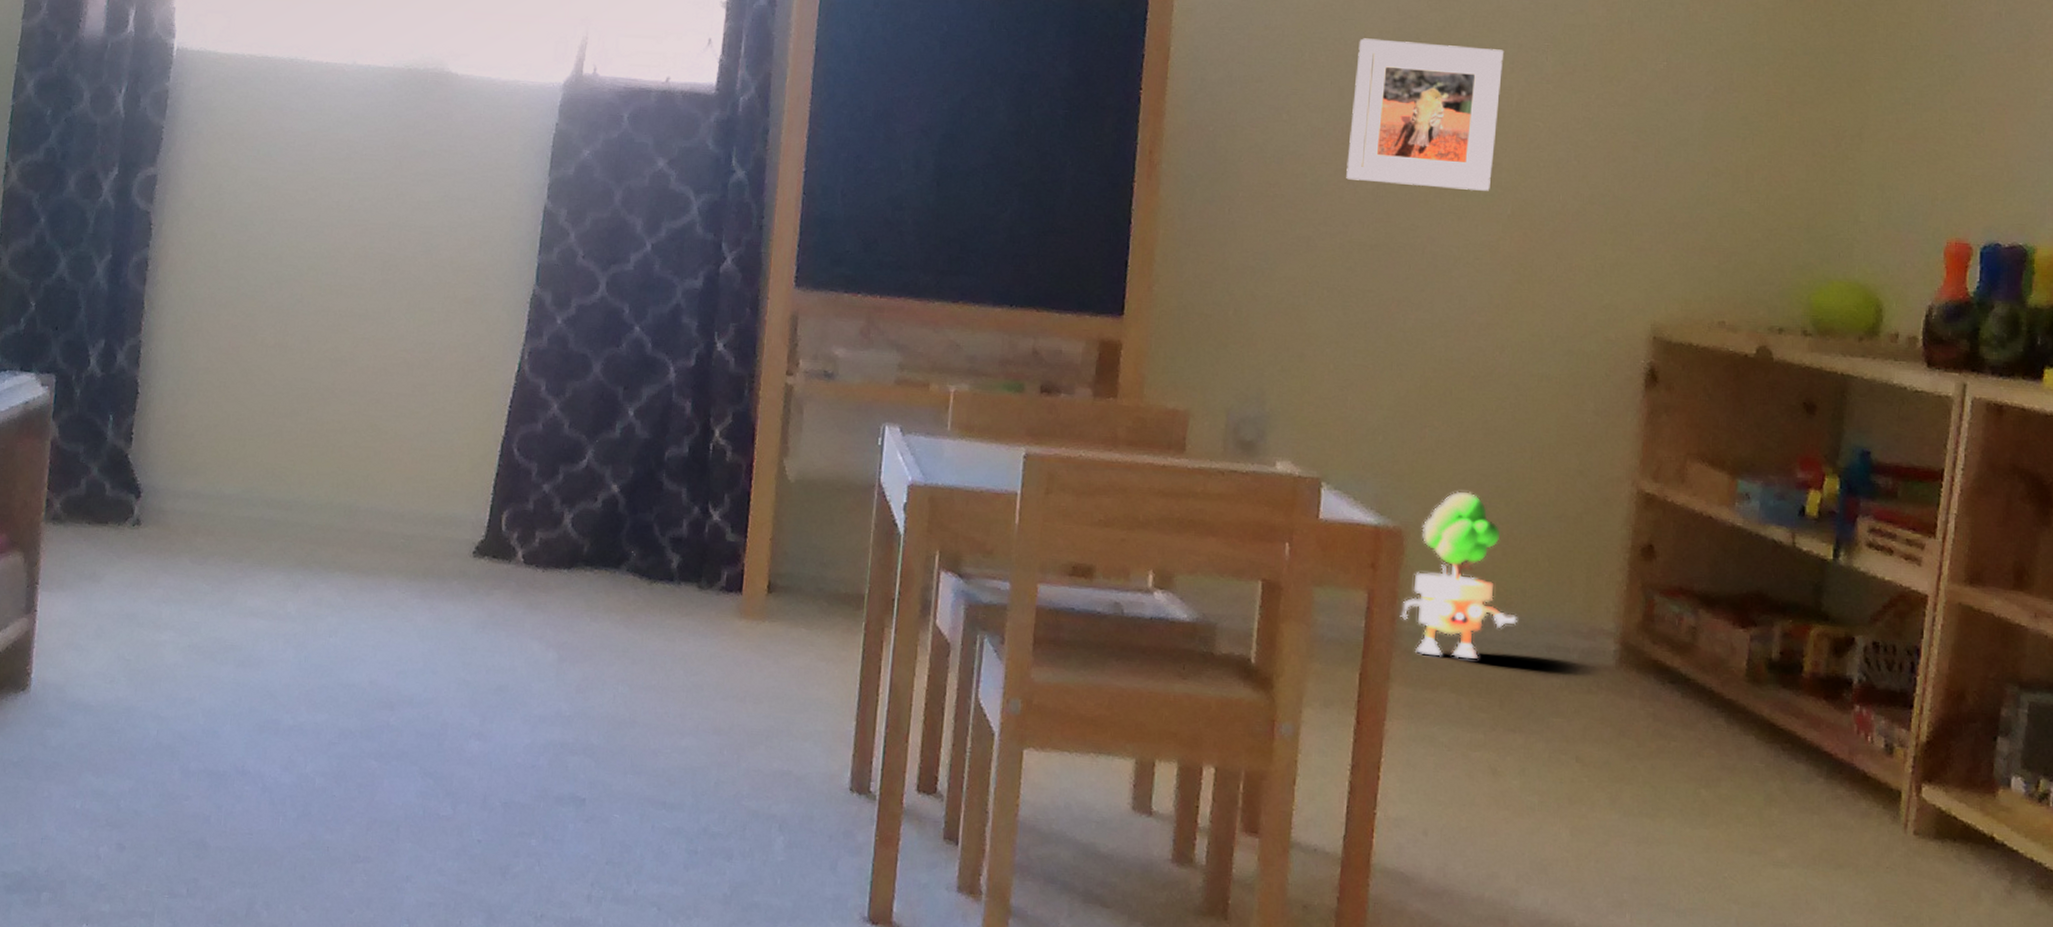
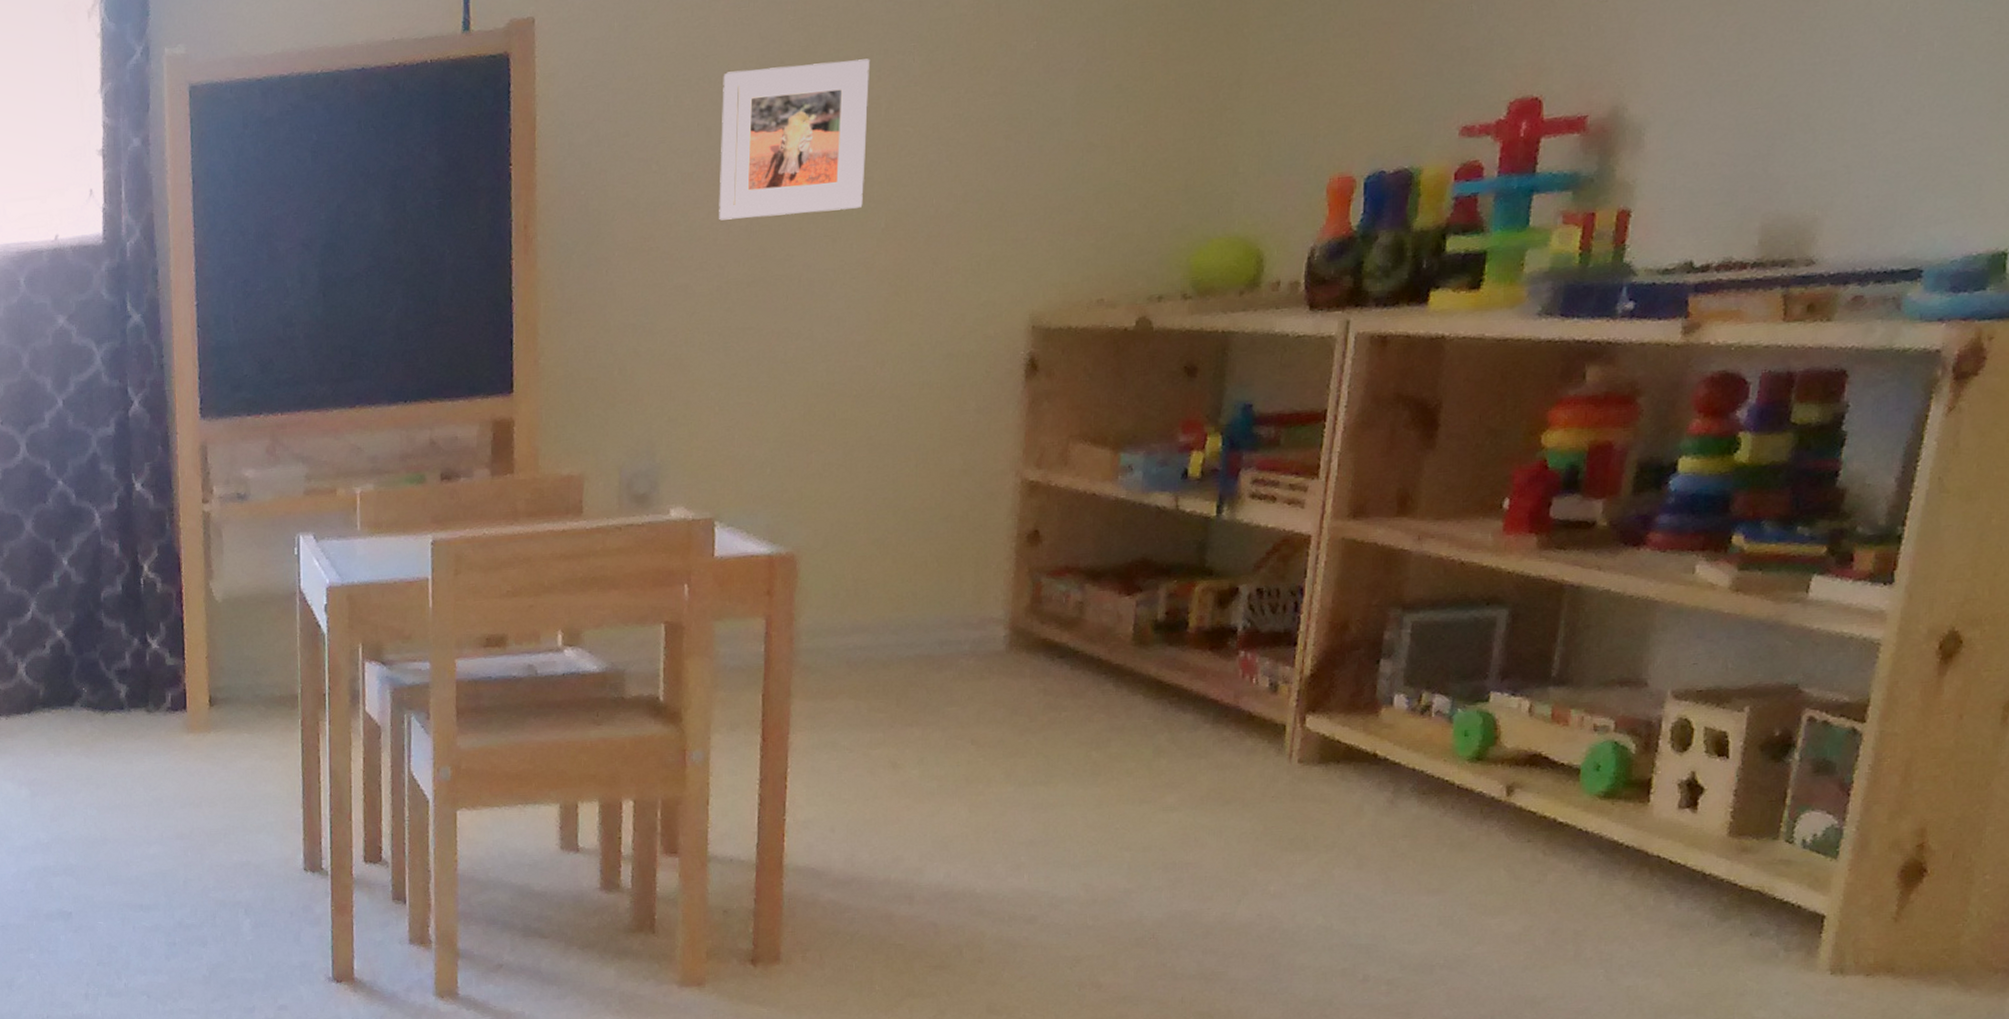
flowerpot: present [1400,491,1517,660] -> none [797,508,910,668]

